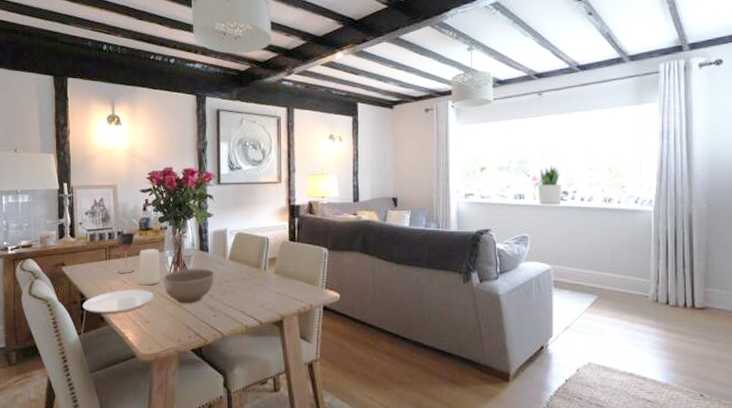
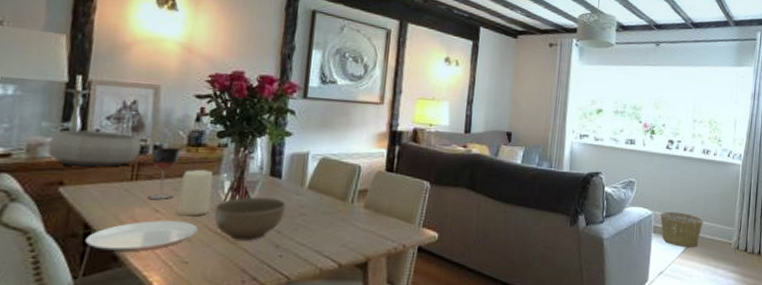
decorative bowl: none [52,223,110,252] -> present [47,129,142,168]
planter: present [538,165,562,205] -> none [647,114,669,153]
basket: none [559,265,611,302] -> present [660,211,703,248]

